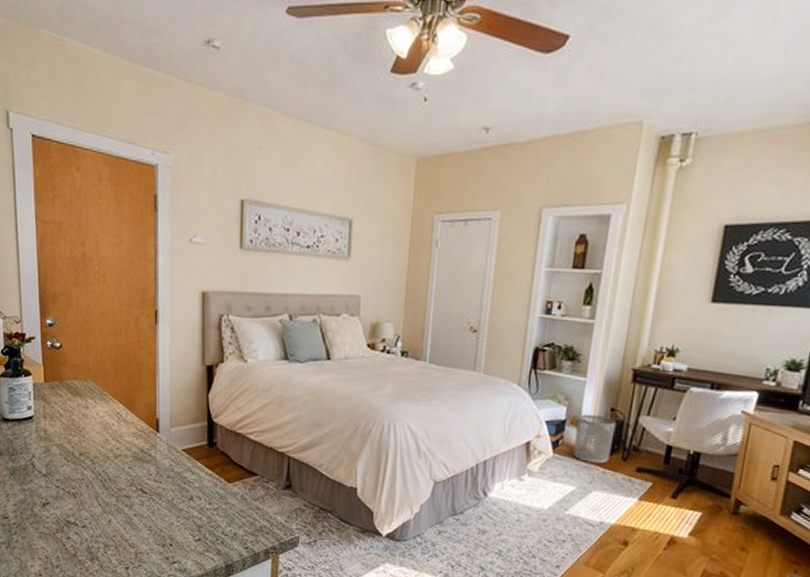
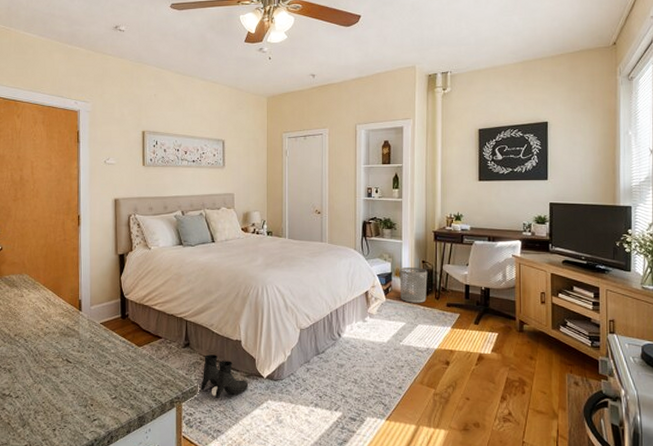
boots: none [302,501,363,555] -> present [200,354,249,399]

